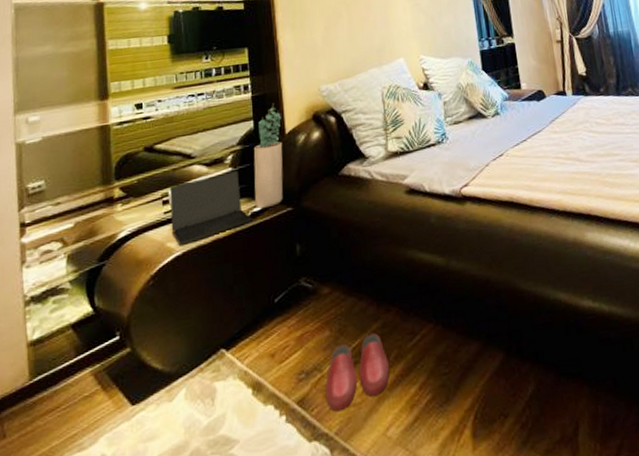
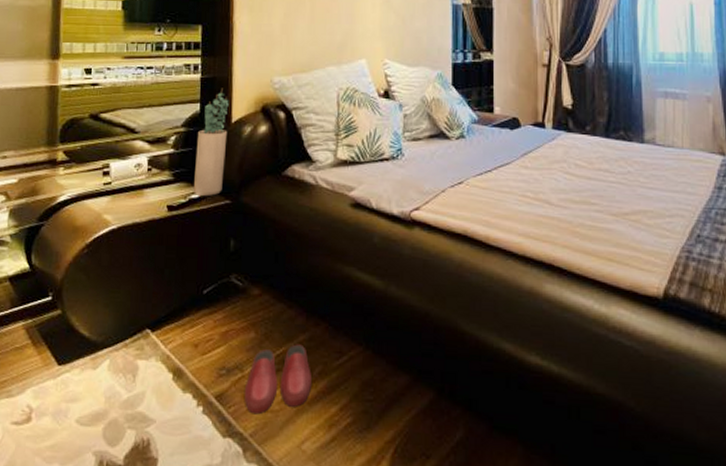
laptop: present [170,171,252,247] -> none [109,153,189,220]

